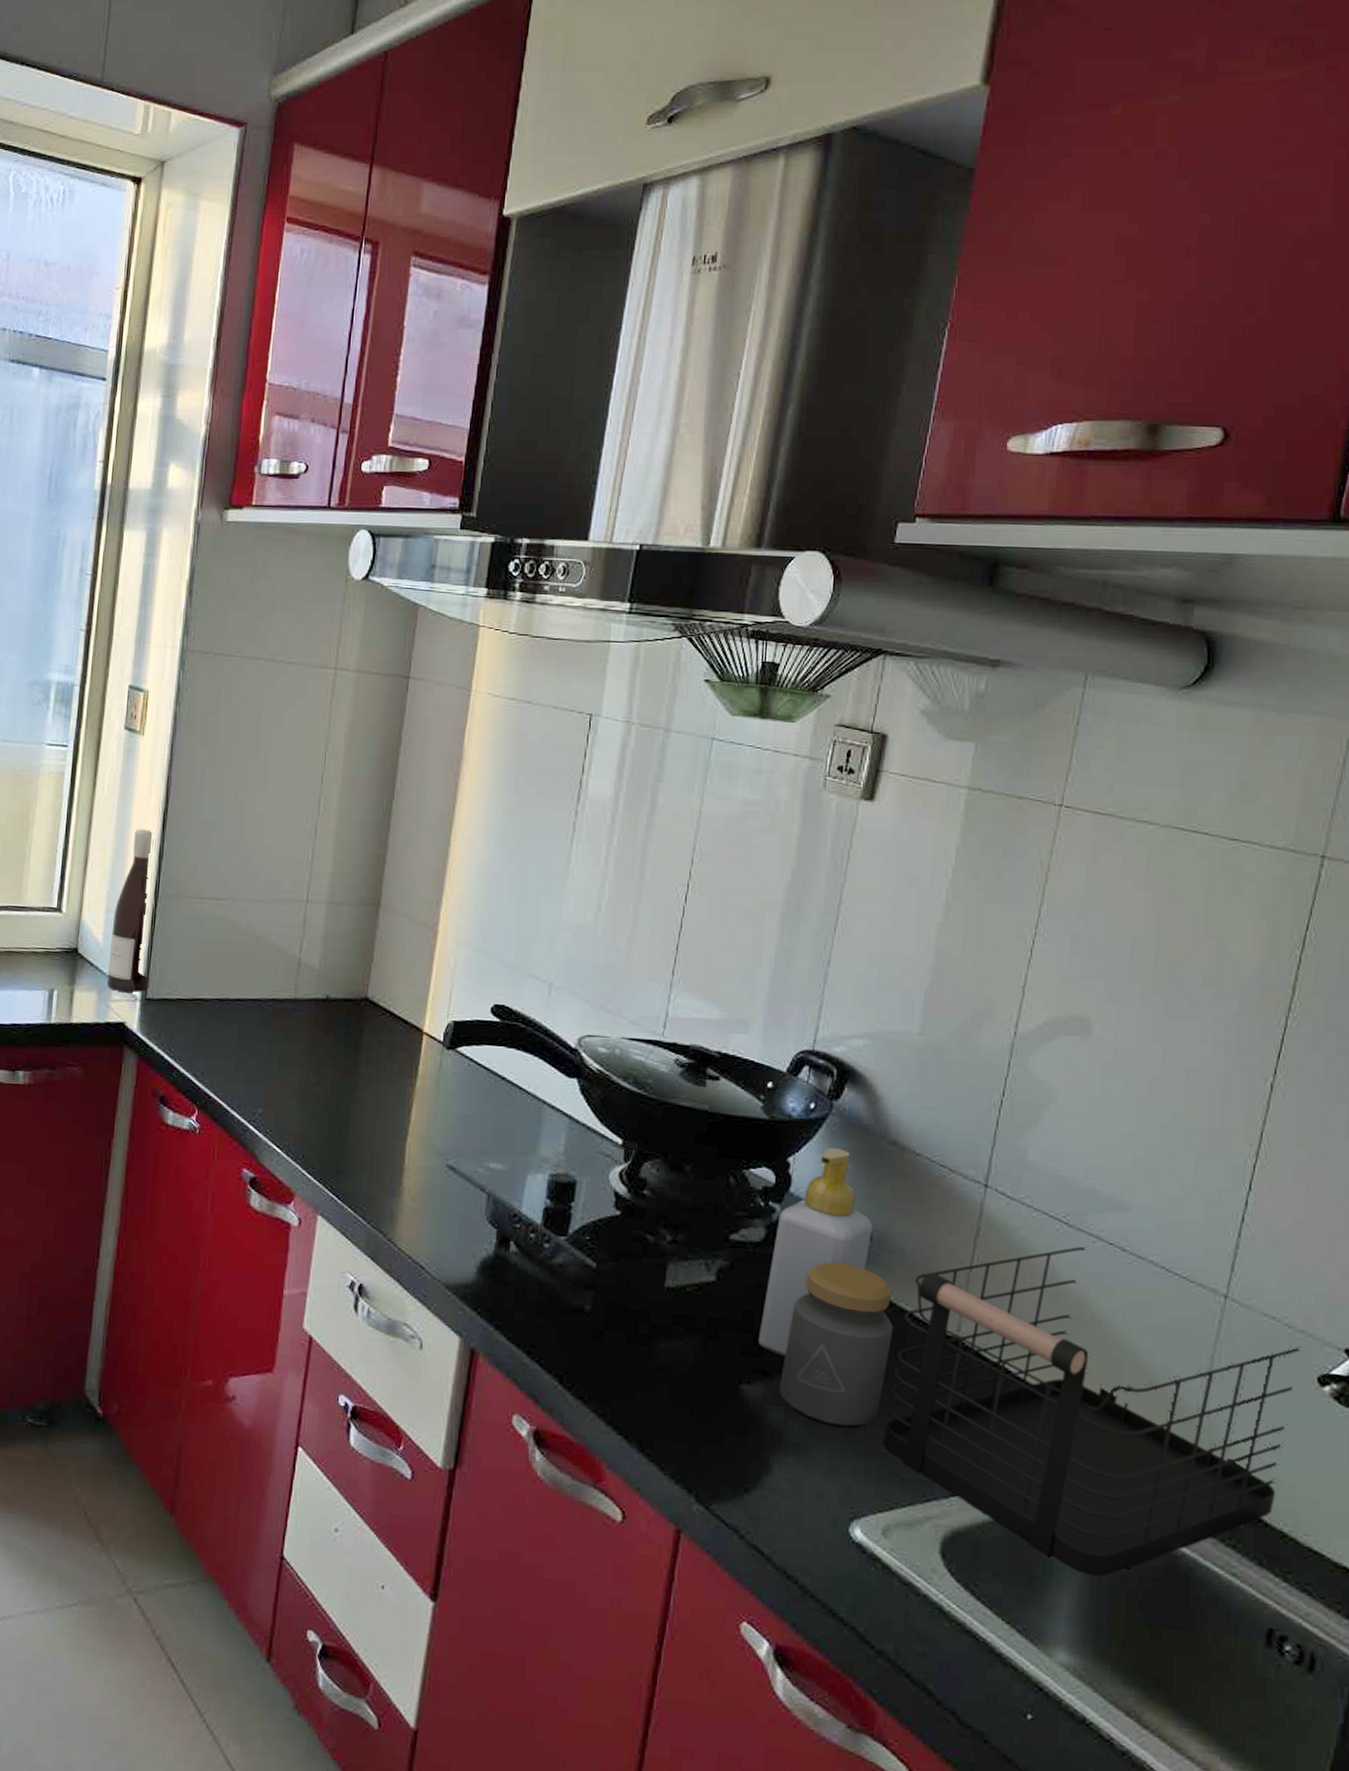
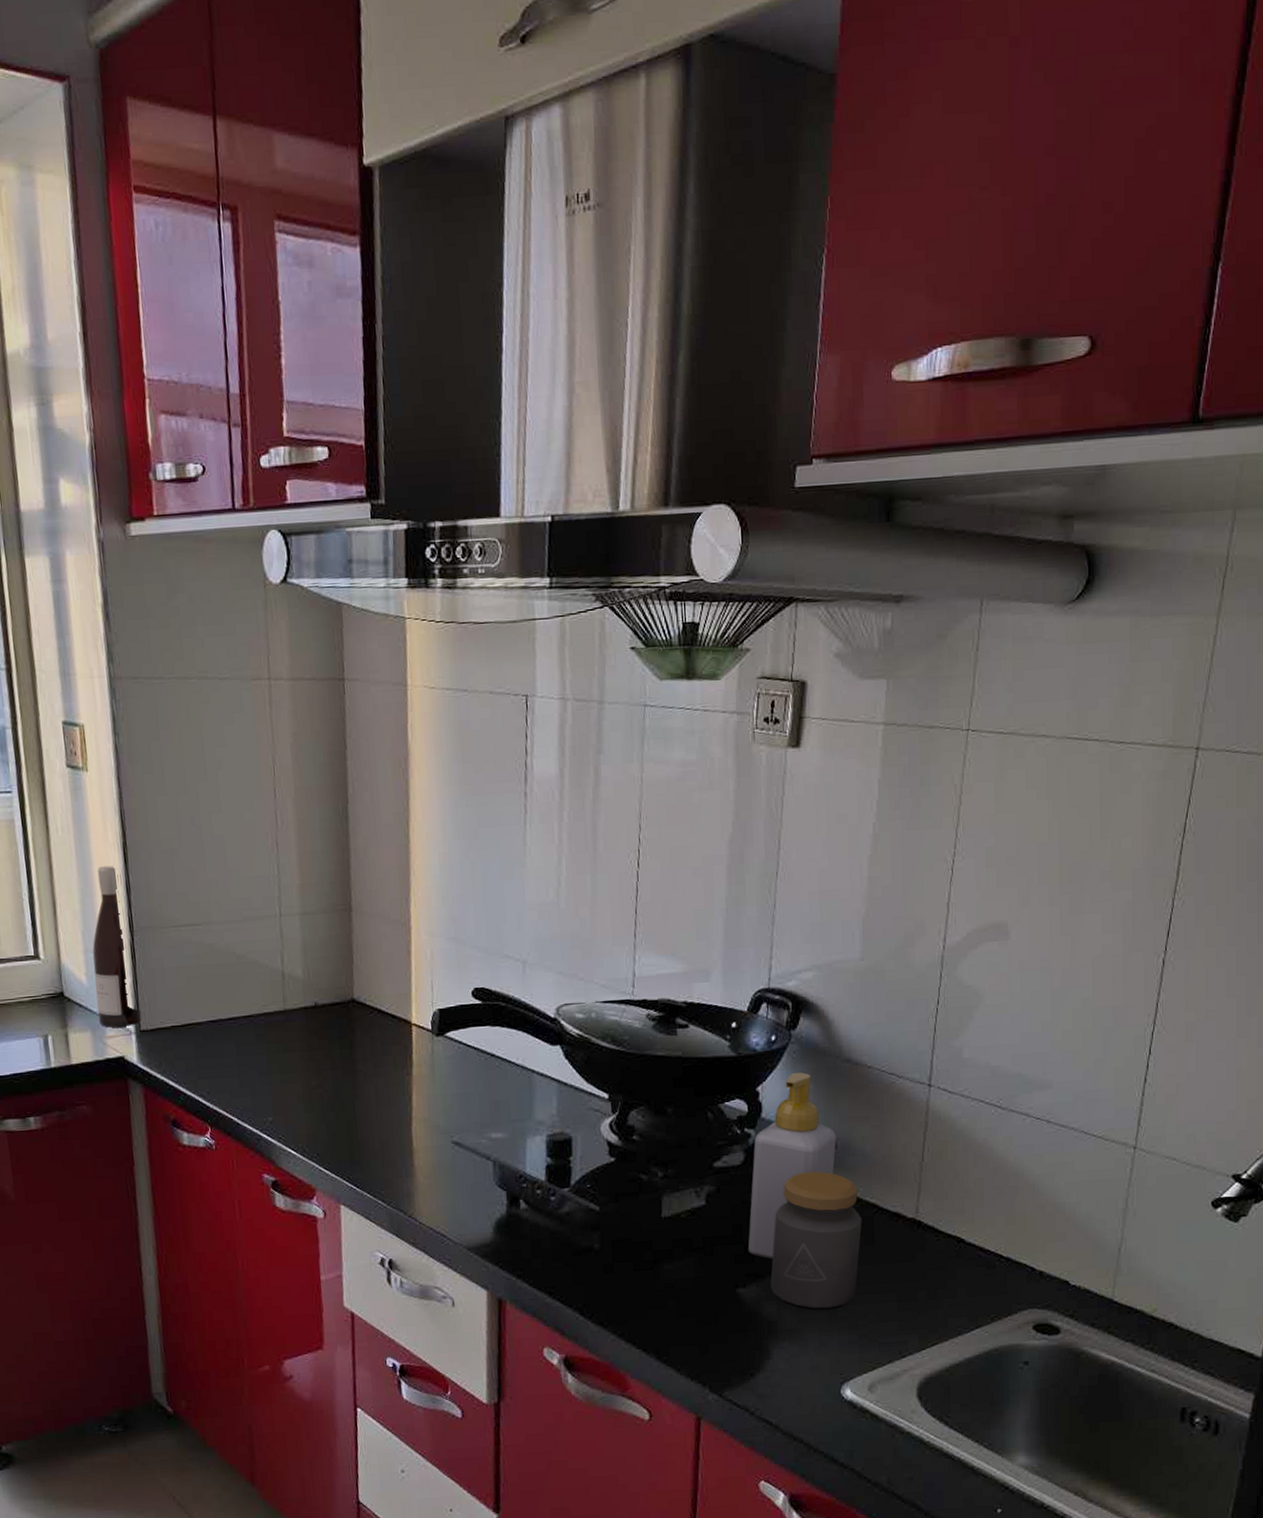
dish rack: present [883,1246,1303,1577] -> none [862,1124,1199,1393]

